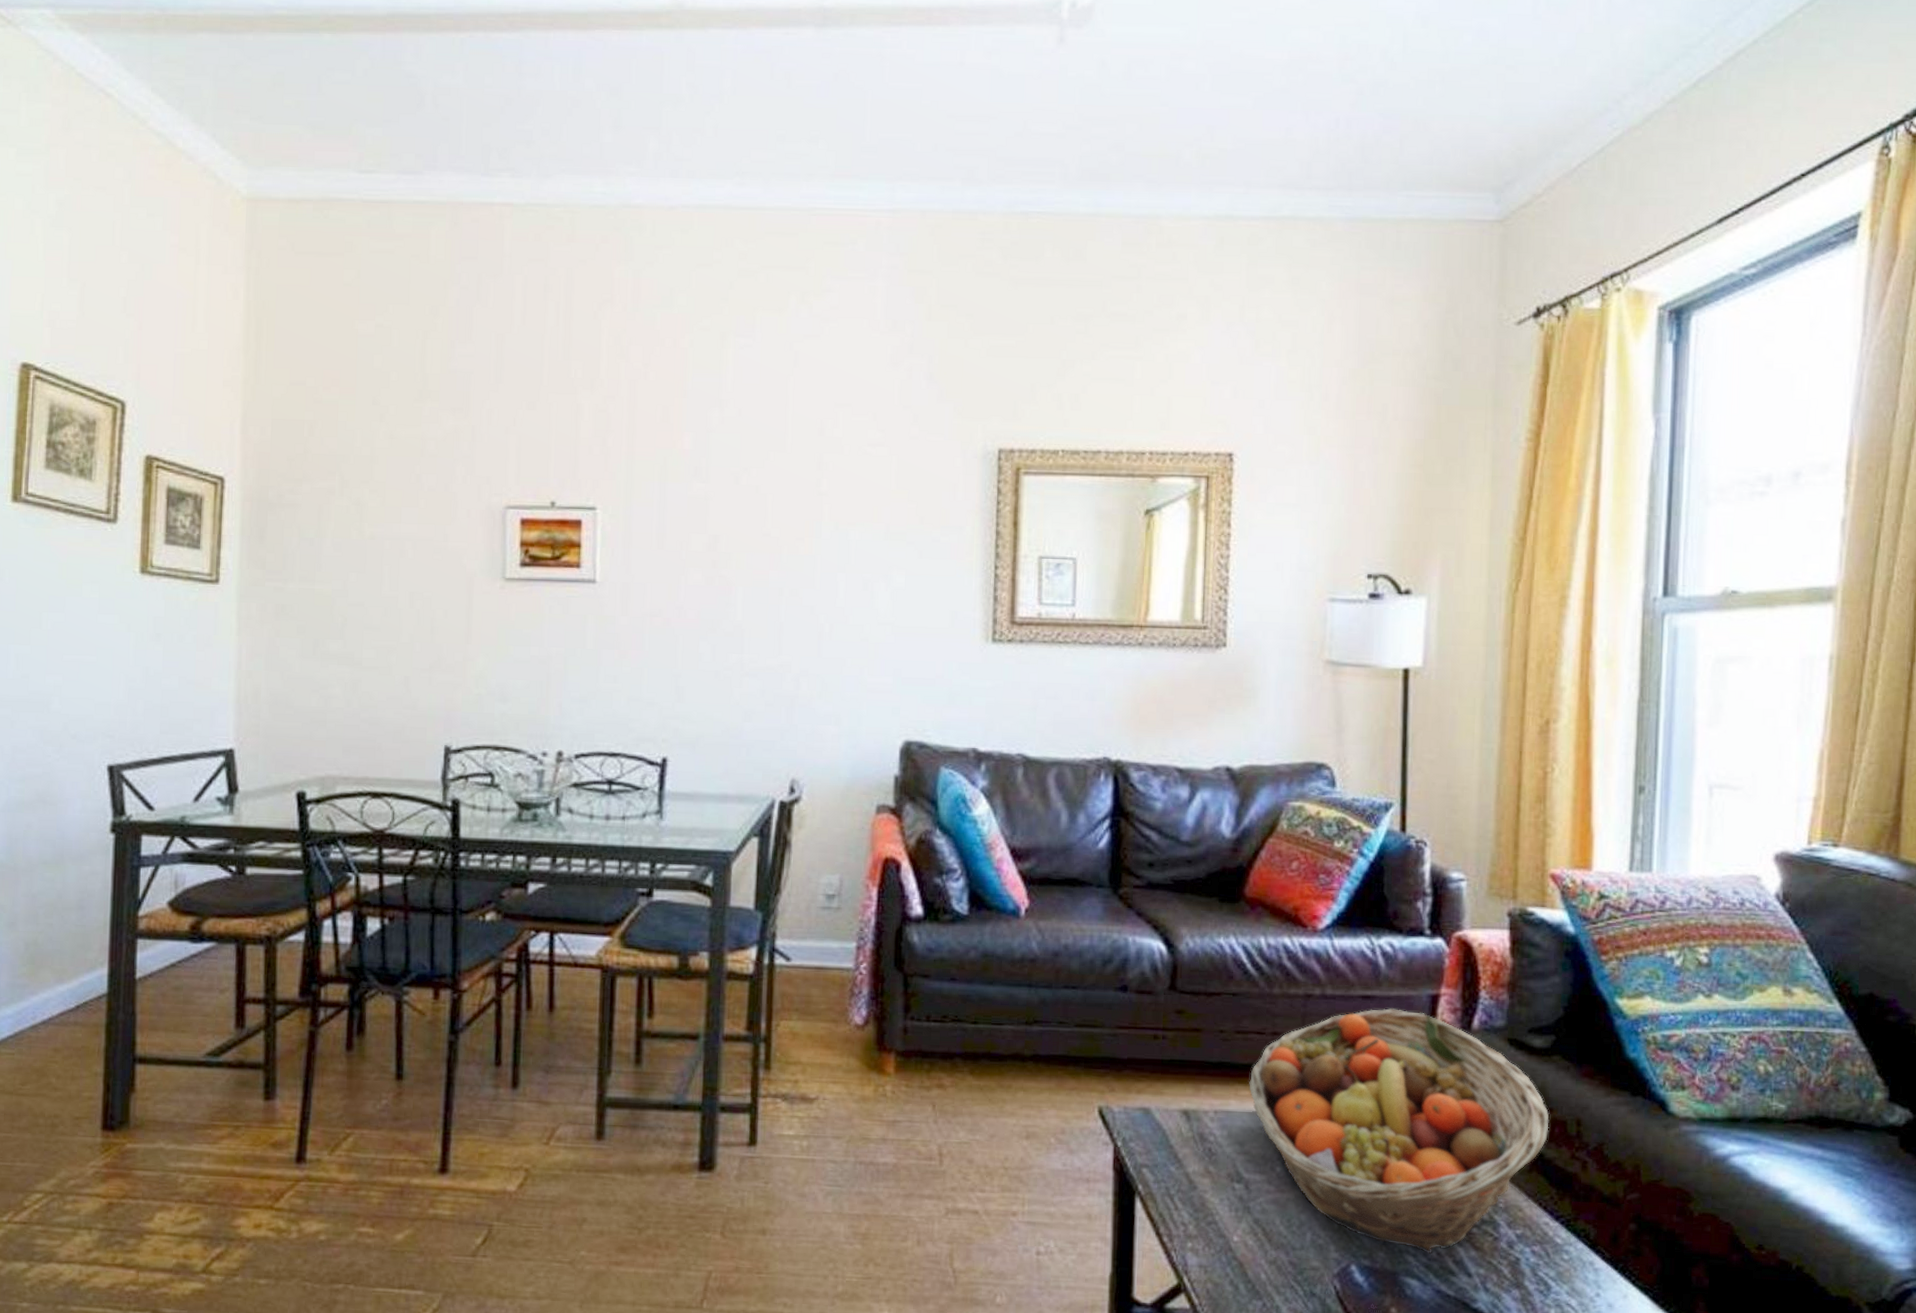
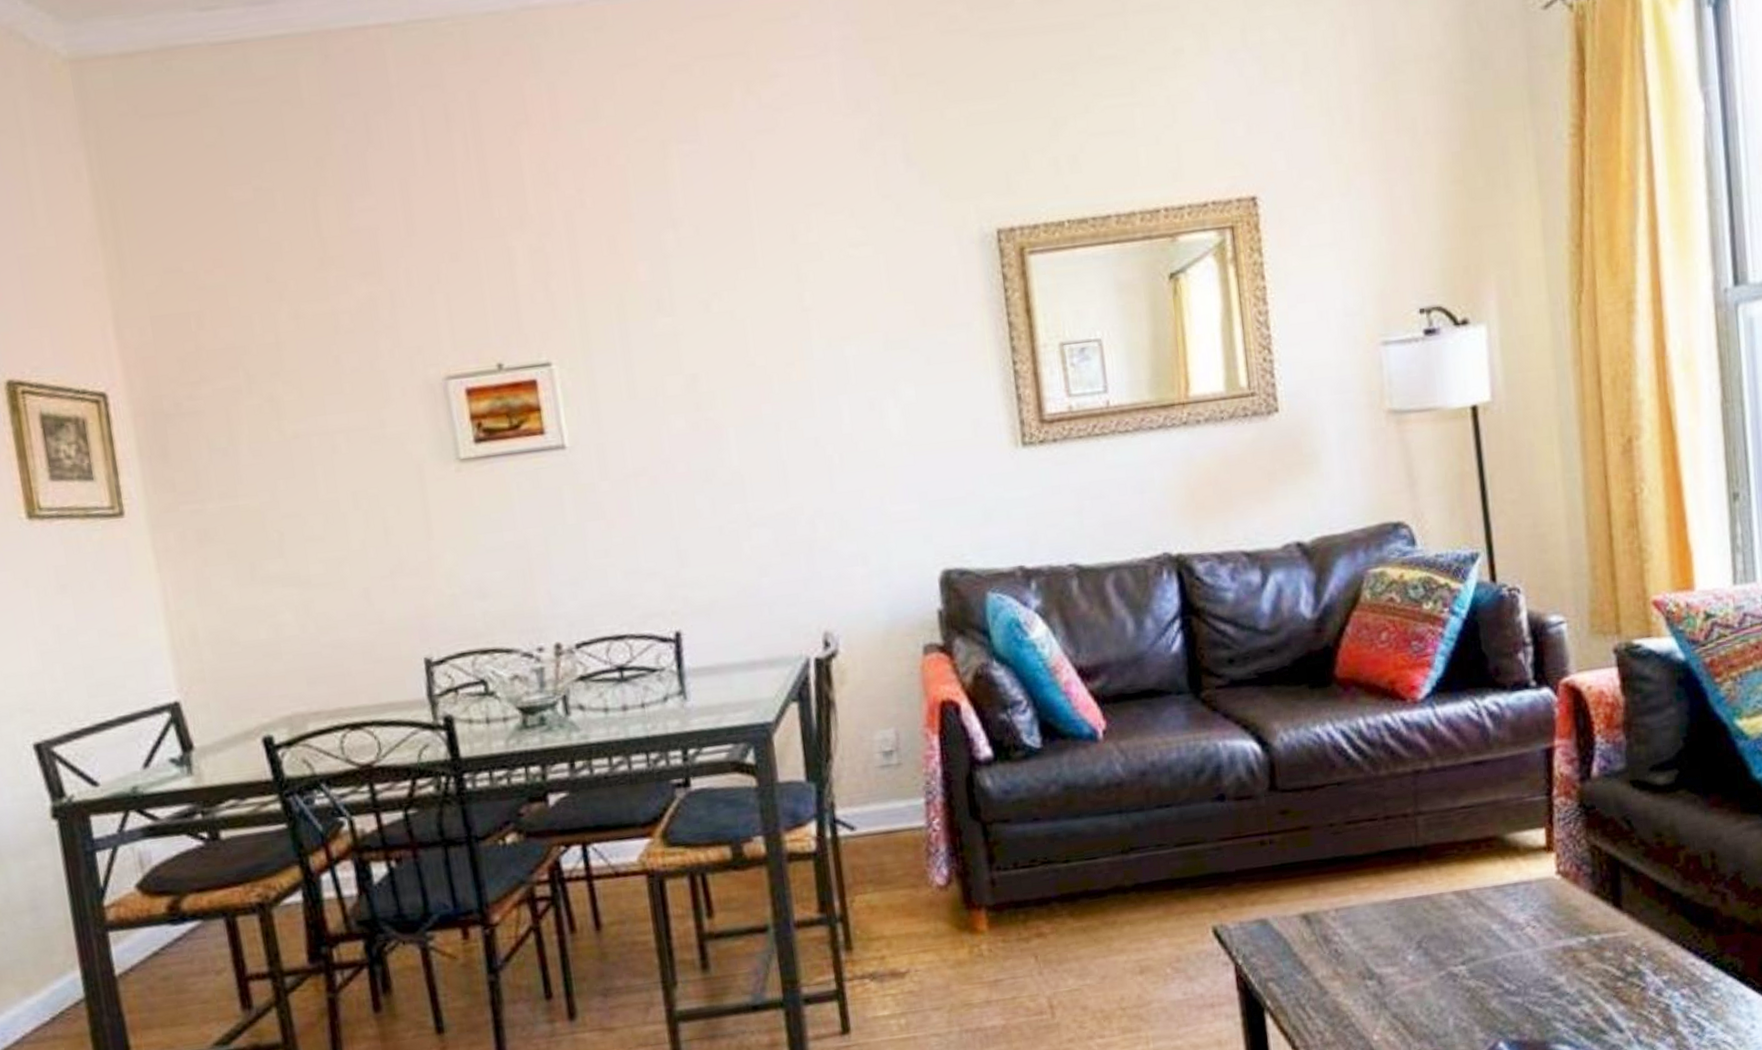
fruit basket: present [1249,1008,1549,1254] -> none [1367,769,1684,1017]

